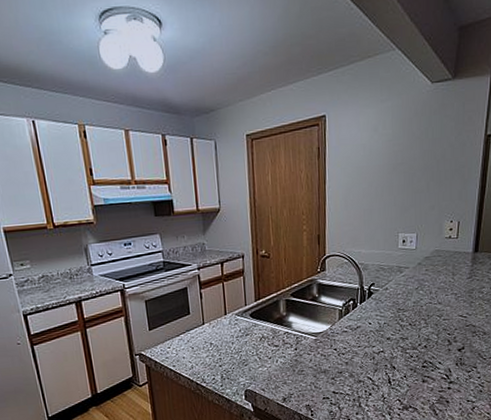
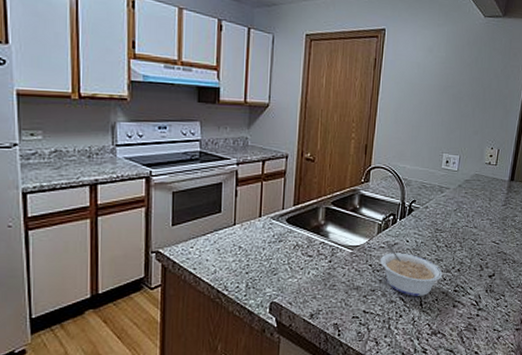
legume: none [344,327,409,375] -> present [380,244,443,296]

